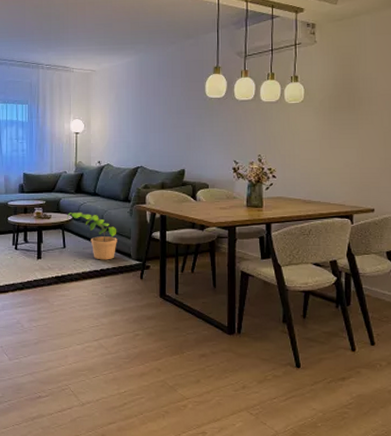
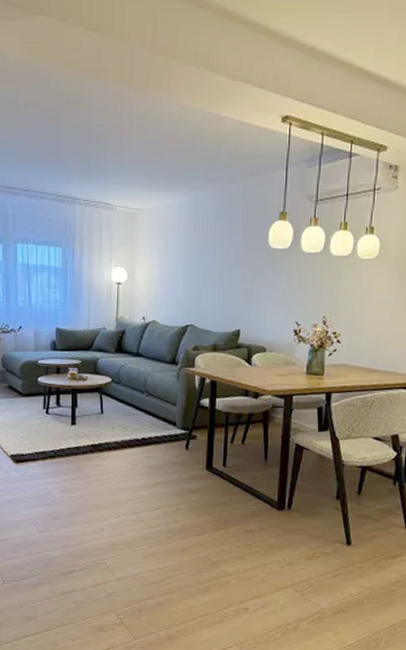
potted plant: present [66,211,117,260] -> none [104,373,162,428]

